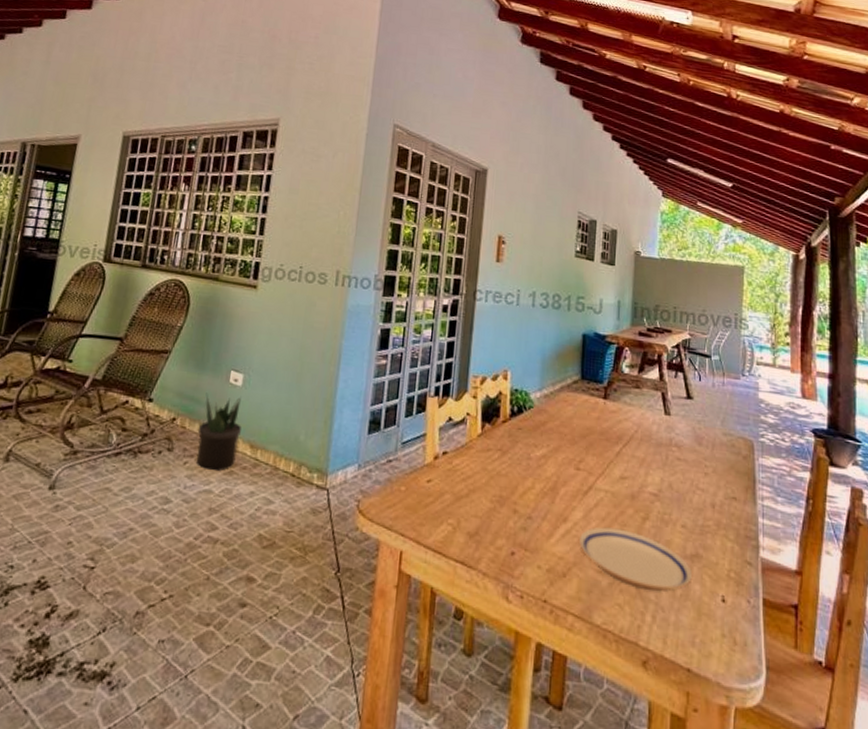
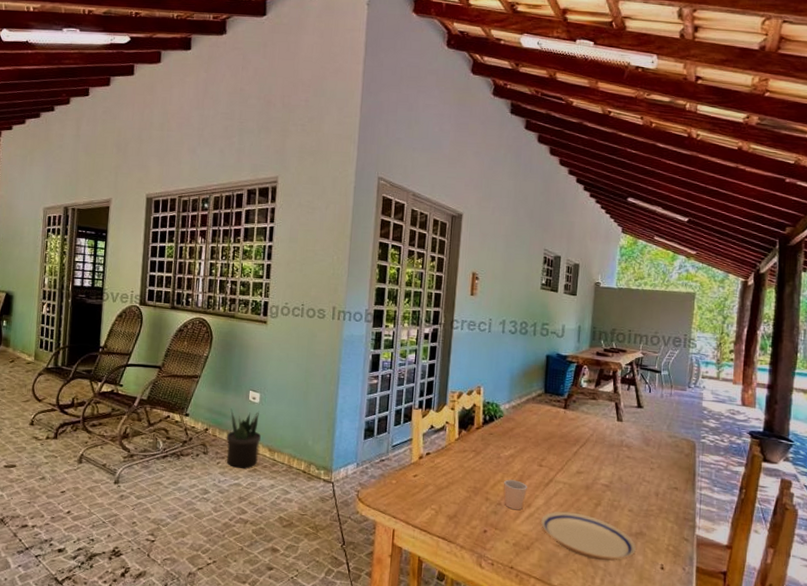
cup: none [534,486,564,526] -> present [503,479,528,511]

